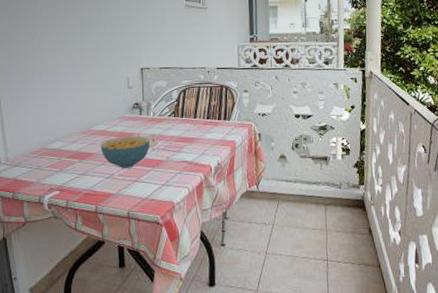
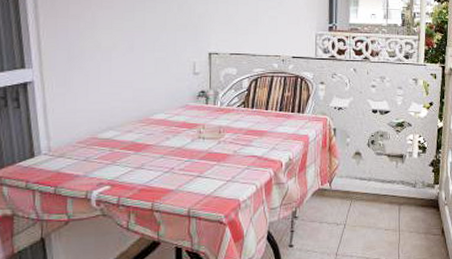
cereal bowl: present [100,136,150,168] -> none [160,127,215,162]

